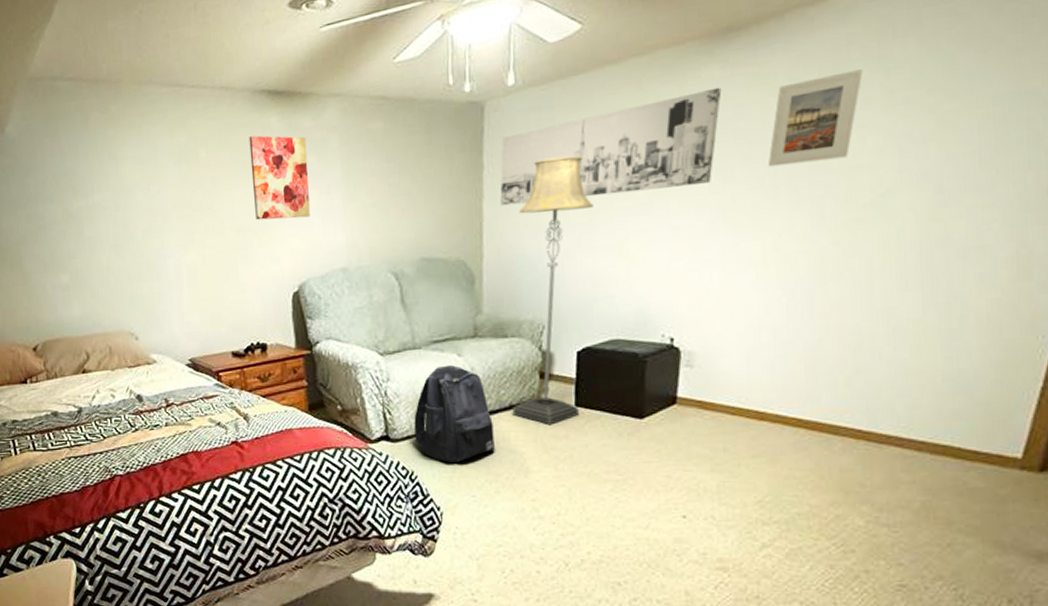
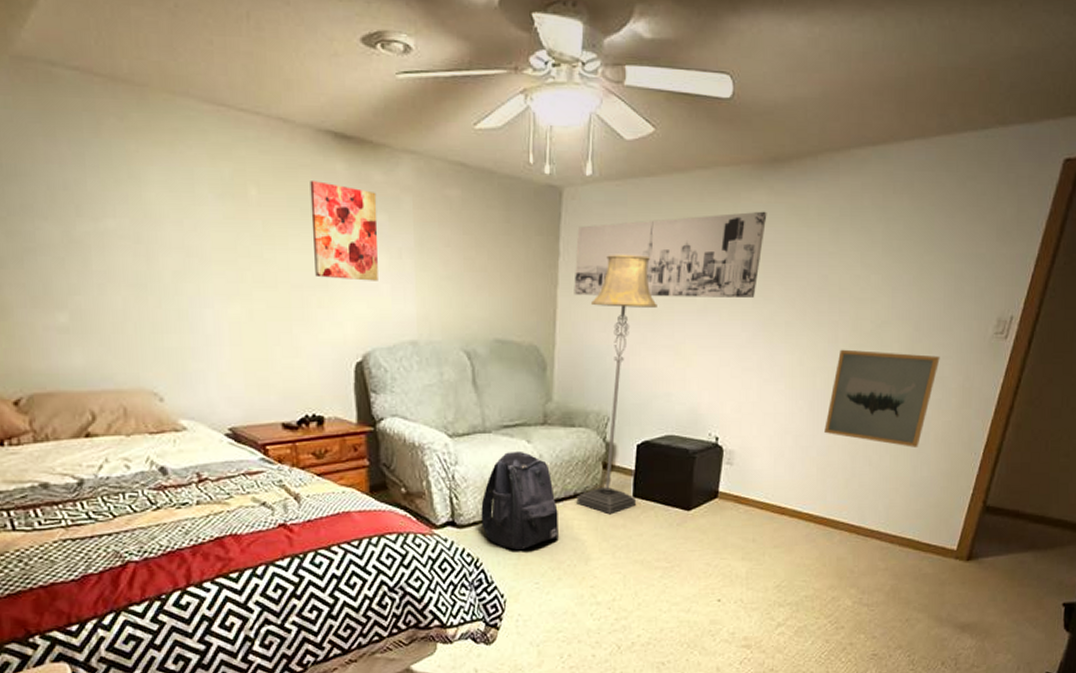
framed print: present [767,69,863,167] -> none [798,215,871,291]
wall art: none [812,220,978,335] -> present [824,349,940,447]

